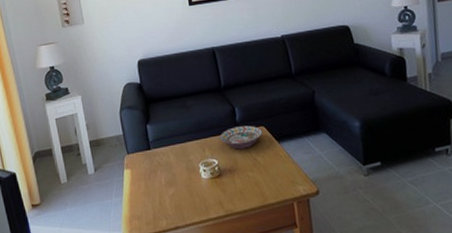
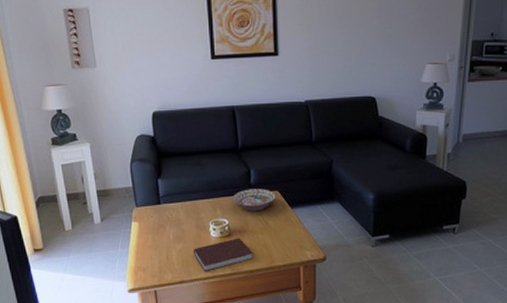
notebook: none [186,177,245,216] -> present [194,238,253,272]

